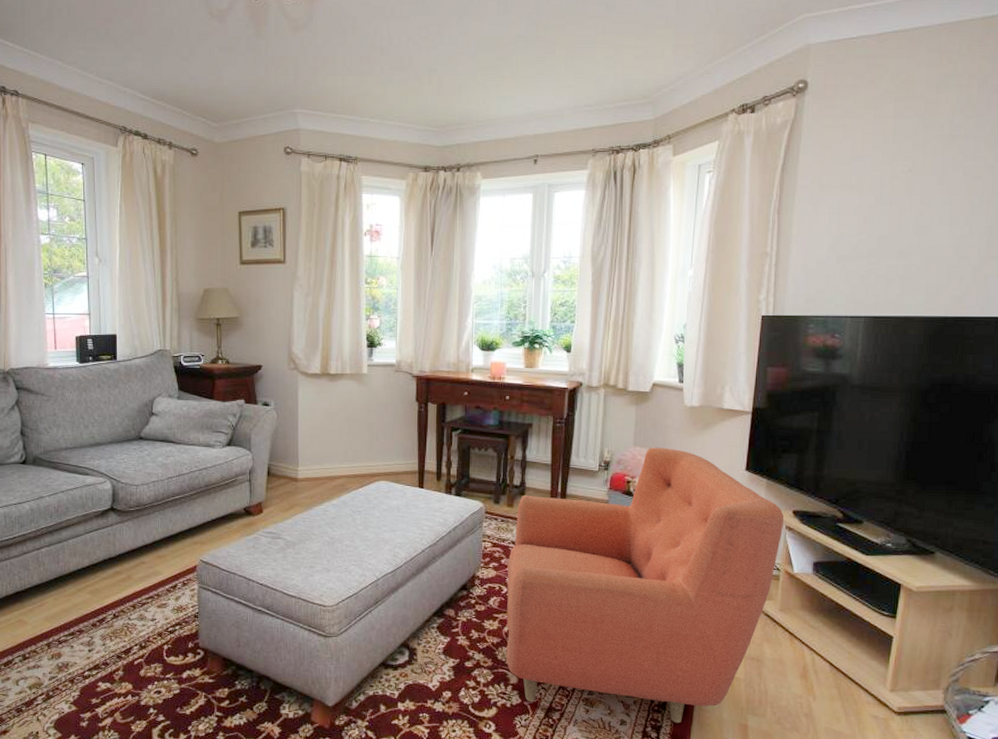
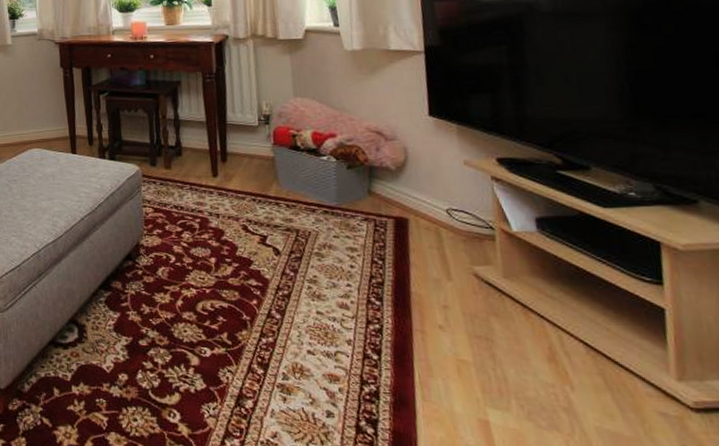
armchair: present [506,447,784,724] -> none [172,96,489,417]

